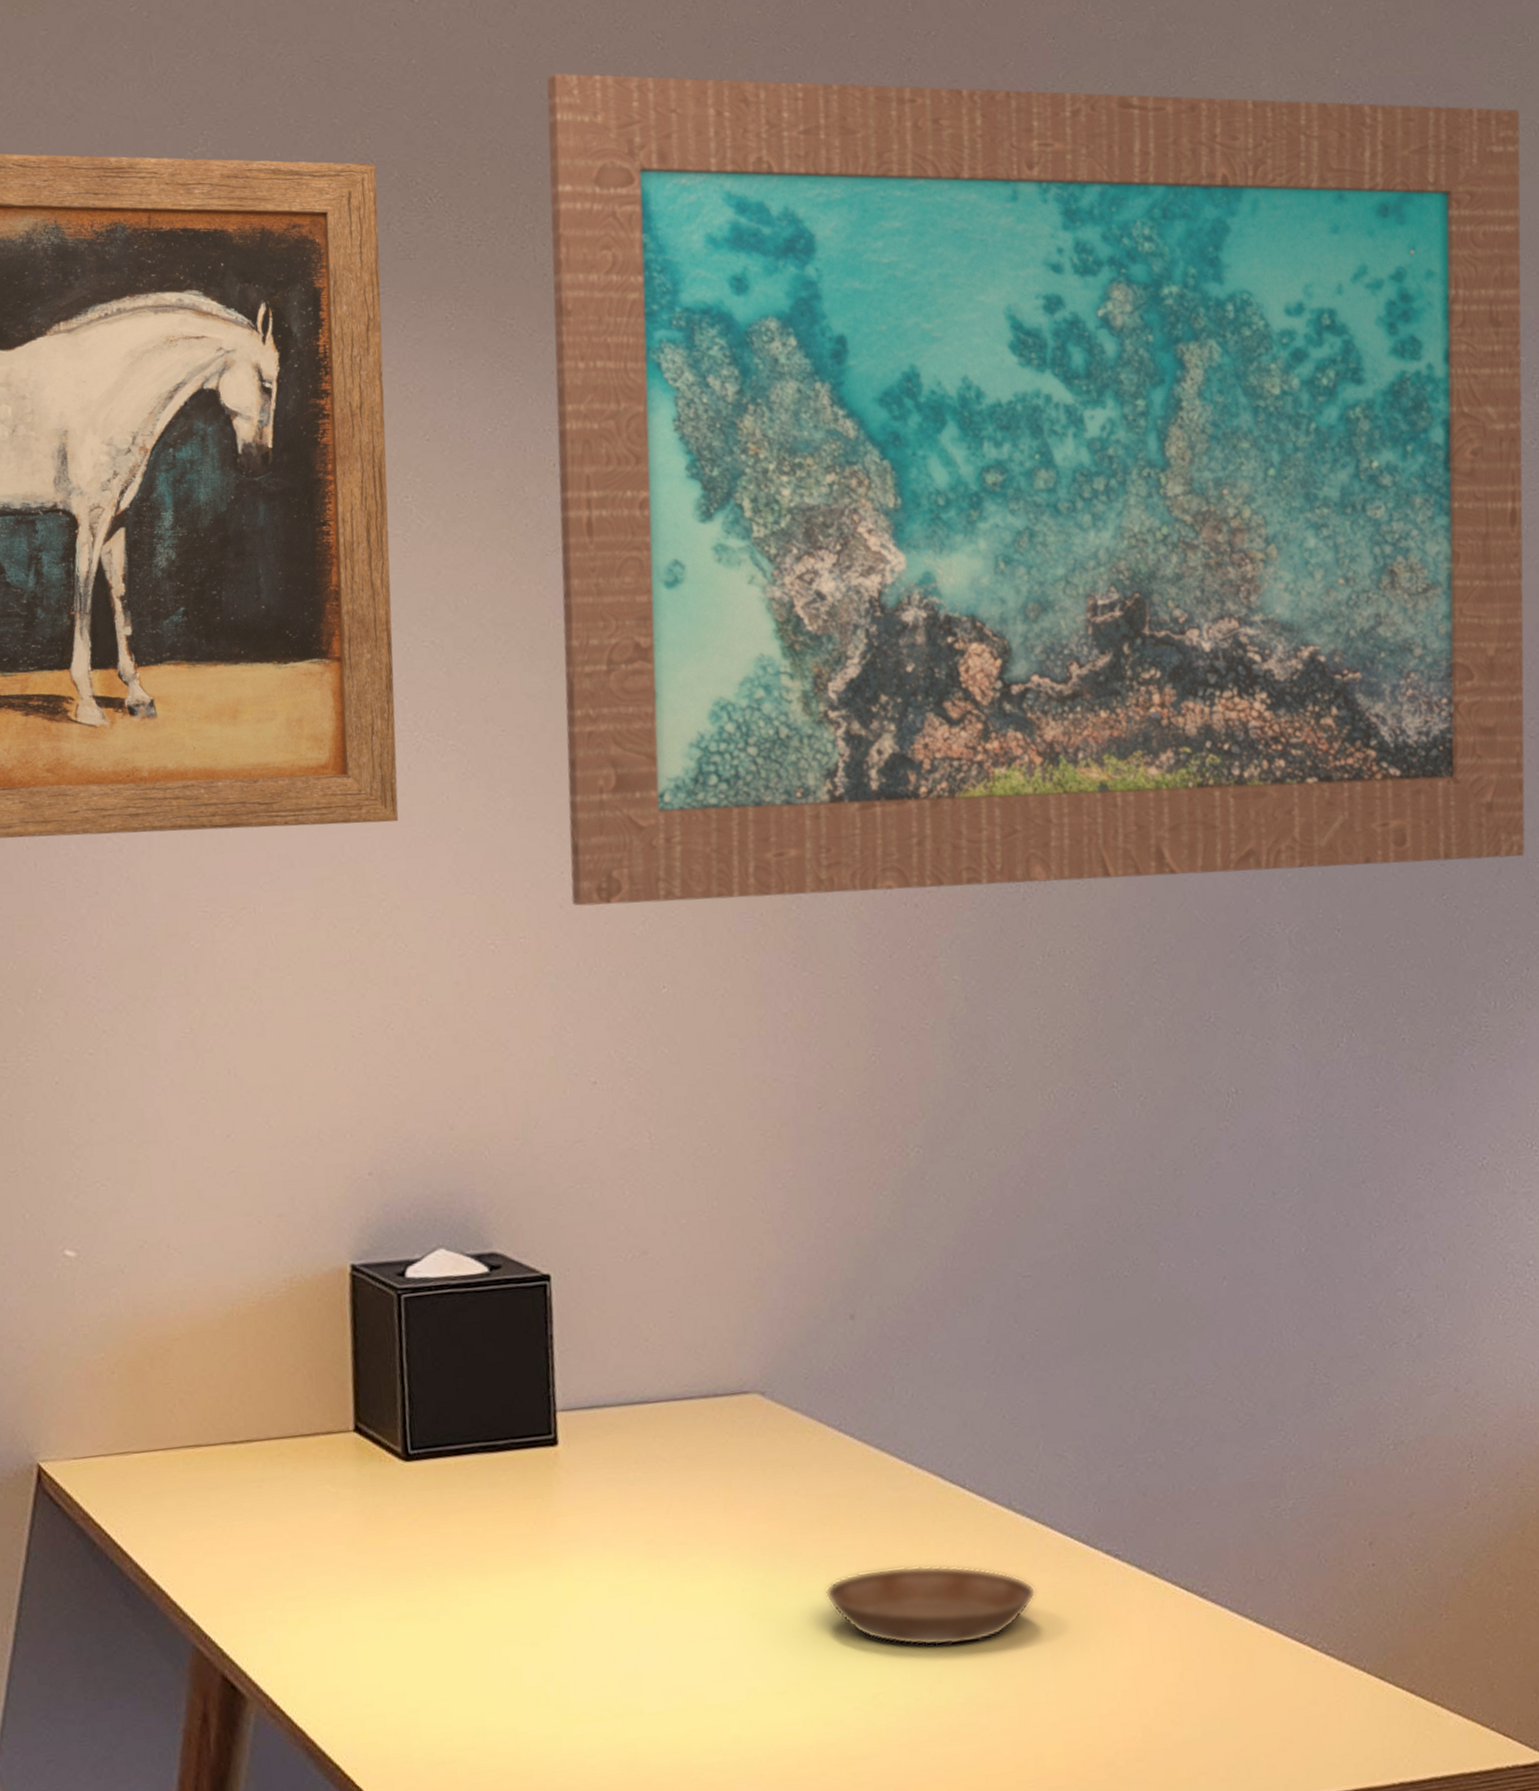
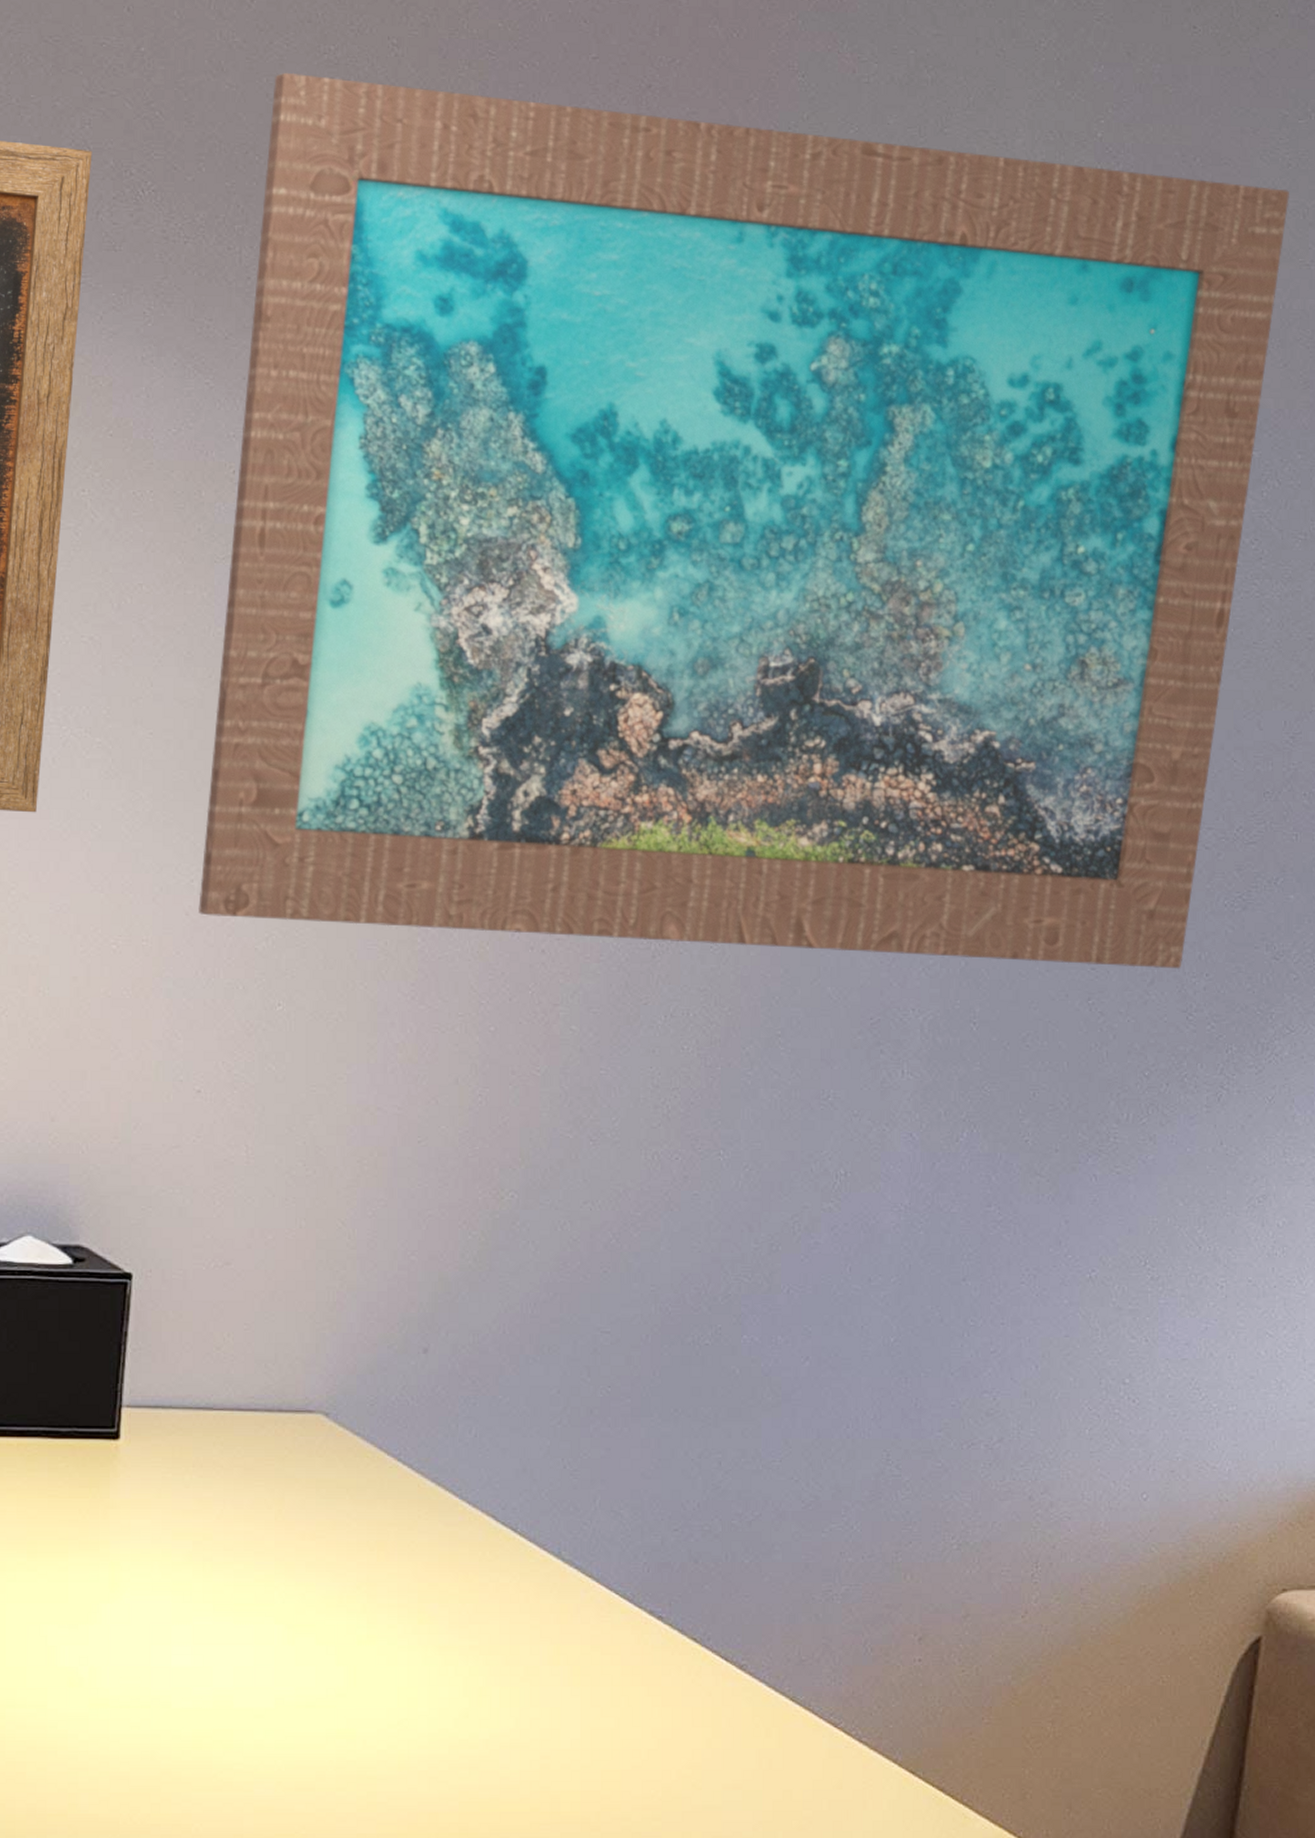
saucer: present [825,1565,1037,1647] -> none [364,1600,574,1683]

